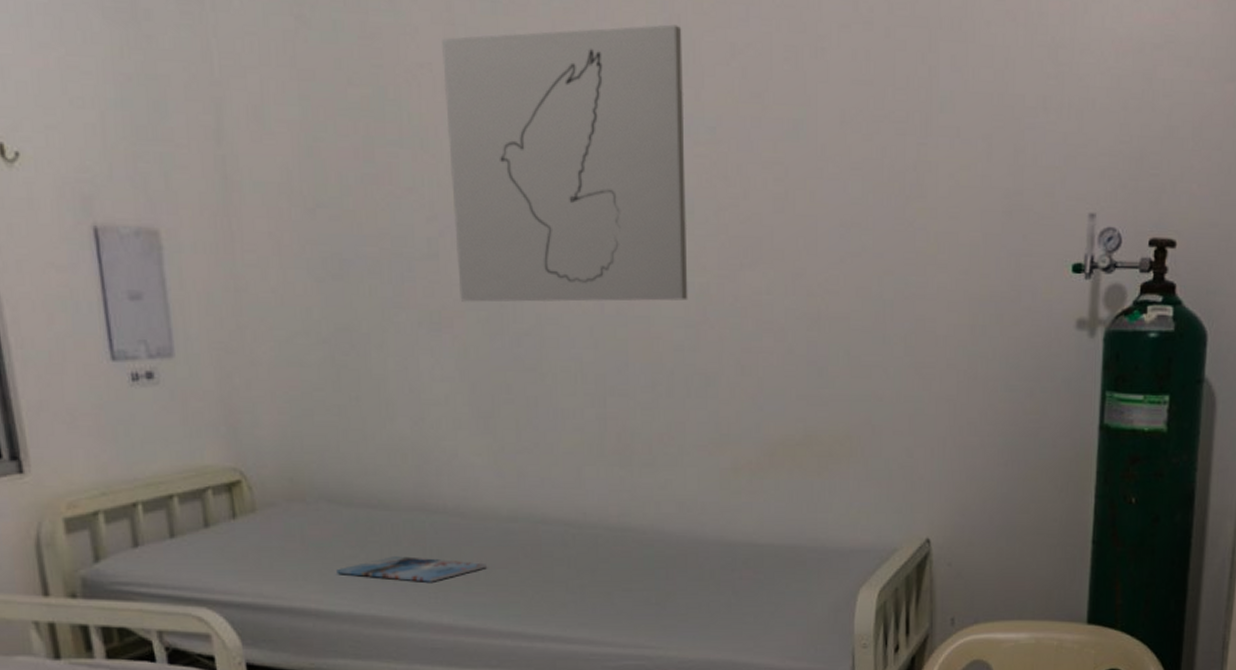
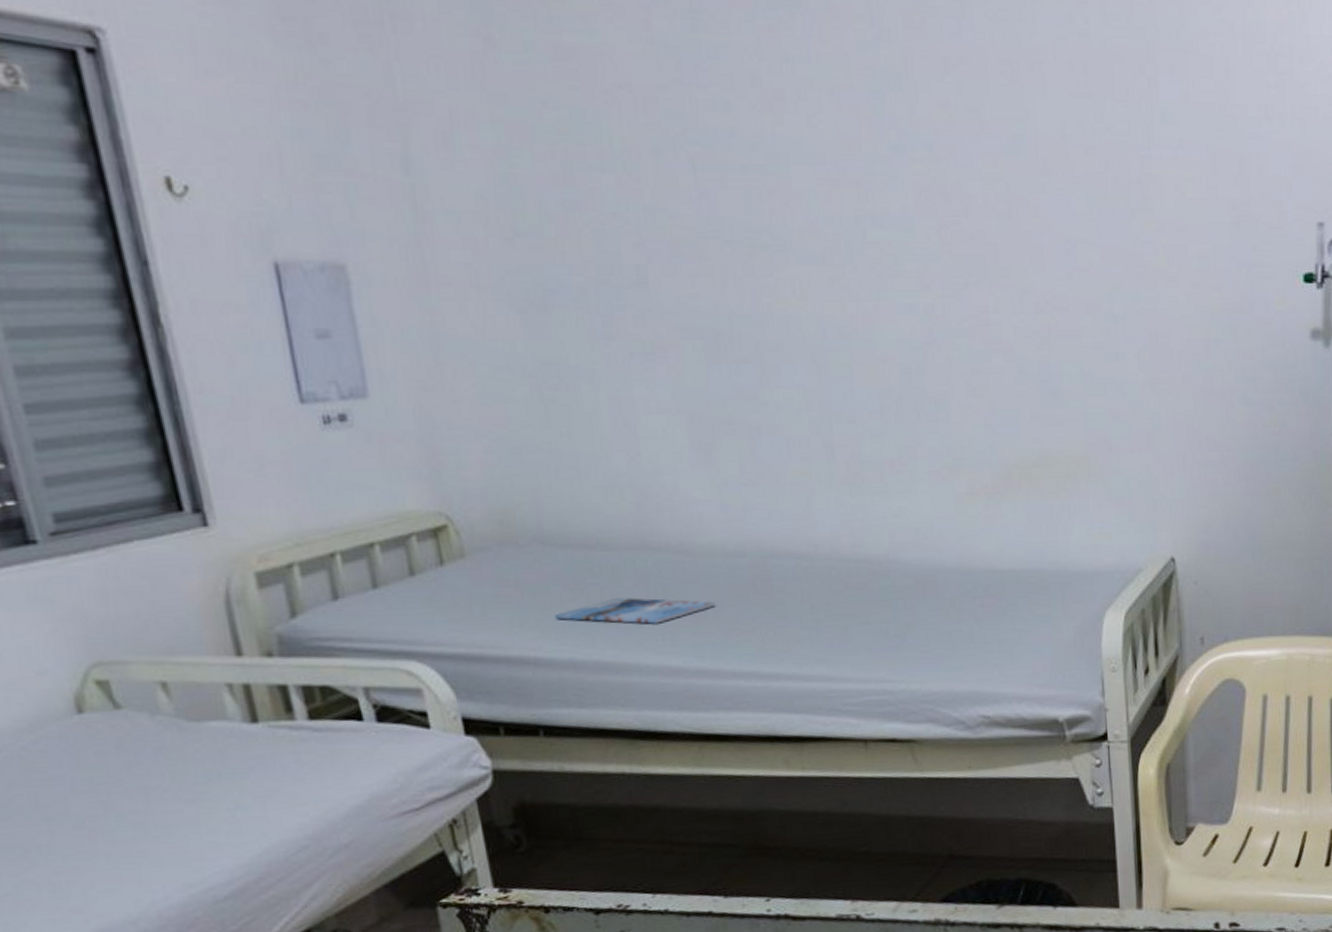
wall art: present [442,24,688,303] -> none [641,39,913,330]

